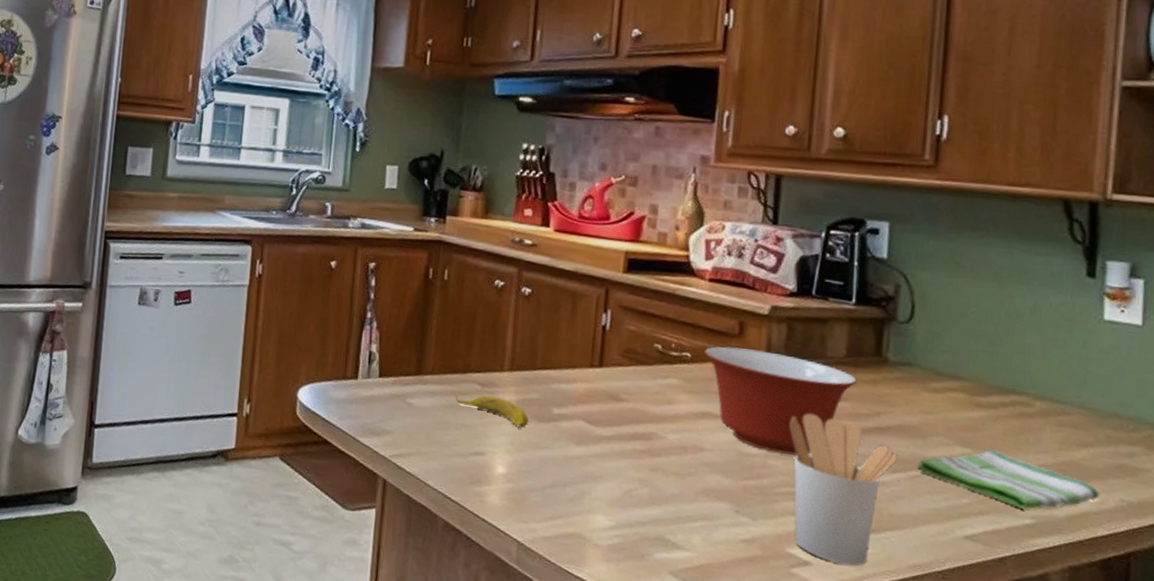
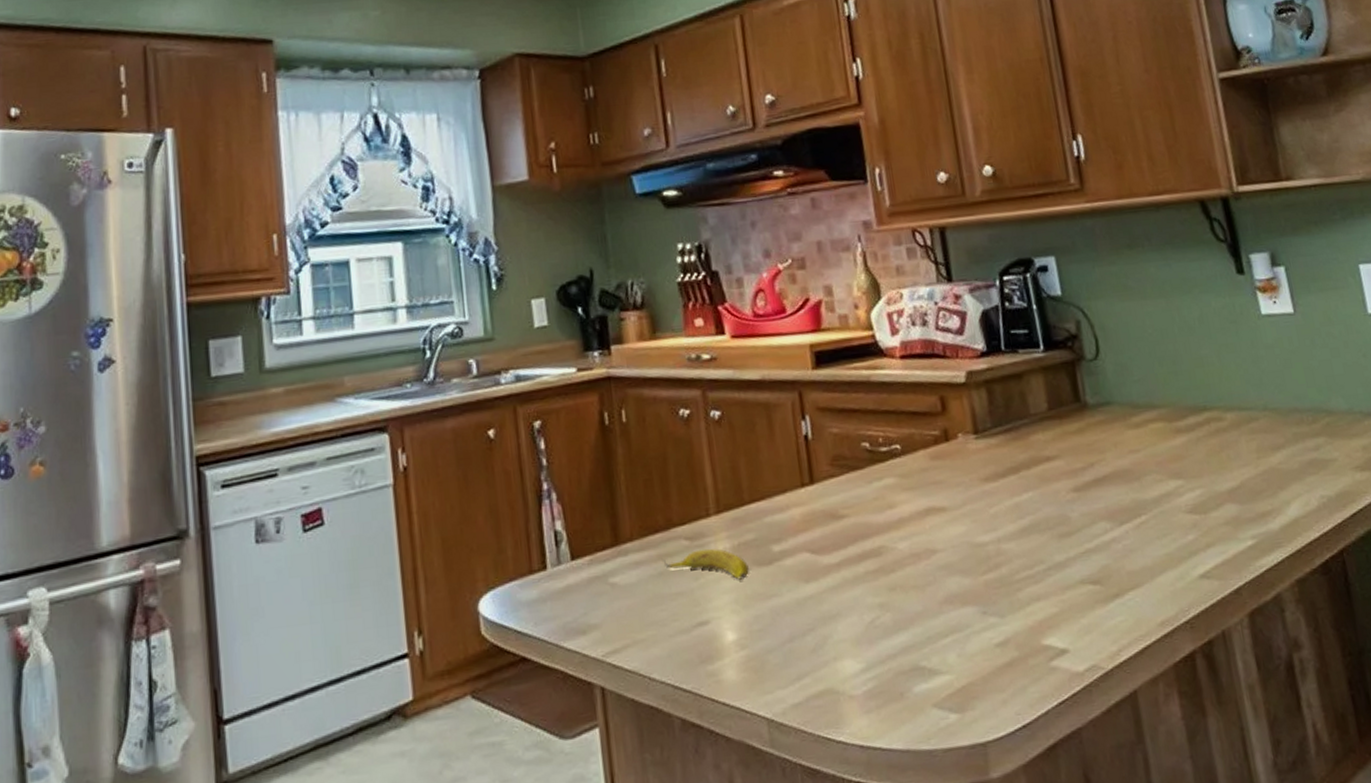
mixing bowl: present [703,346,857,455] -> none [912,422,1065,535]
utensil holder: present [789,413,898,566] -> none [1012,480,1121,642]
dish towel: present [917,449,1099,509] -> none [1140,474,1303,531]

